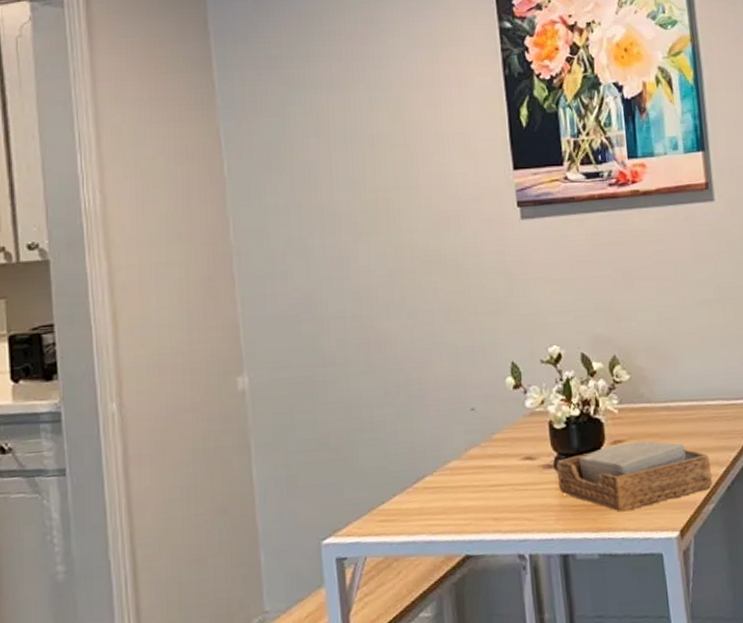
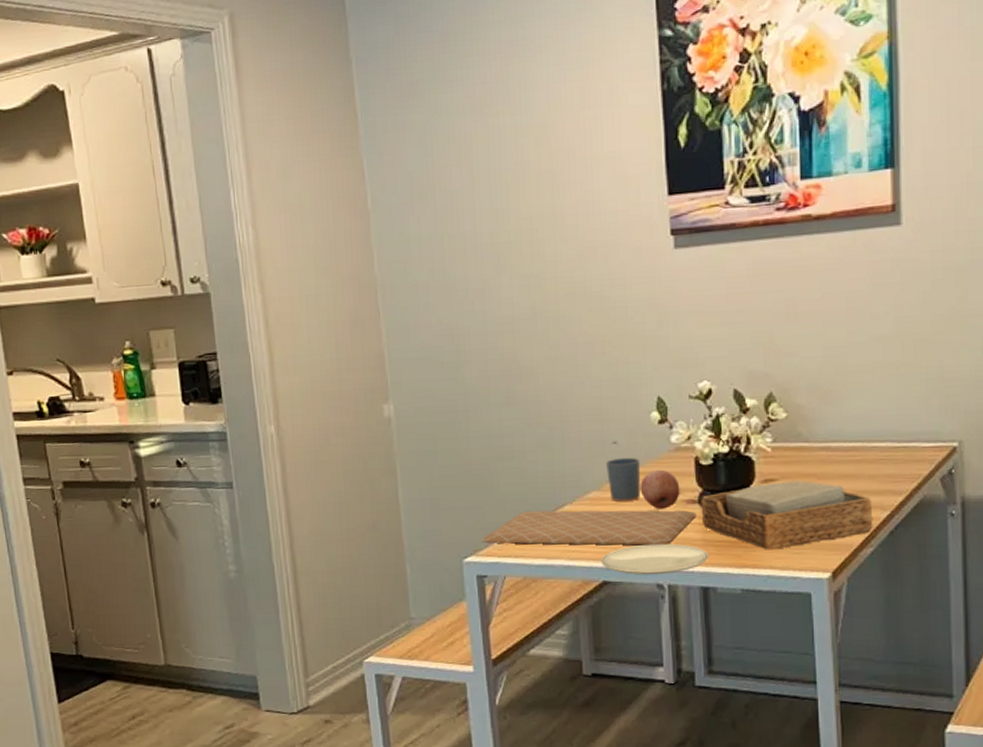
placemat: none [341,476,553,523] -> present [482,510,697,546]
plate: none [462,510,566,546] -> present [600,543,708,575]
mug: none [465,423,499,470] -> present [606,457,641,502]
fruit: none [498,435,537,476] -> present [640,469,680,509]

